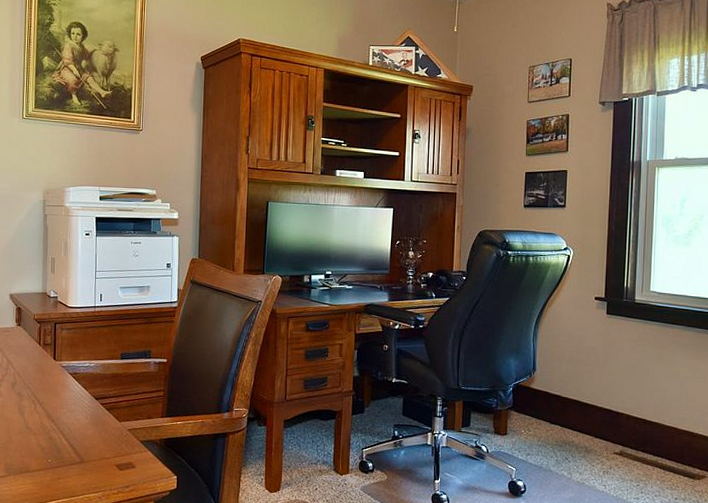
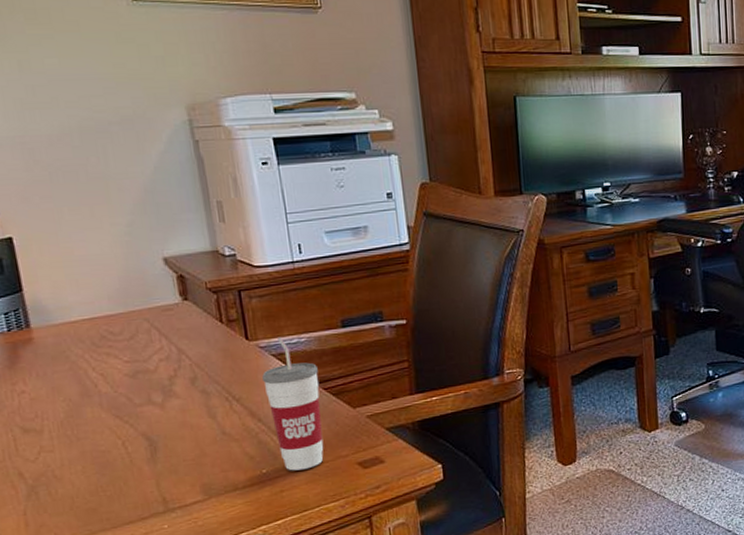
cup: none [60,361,99,464] -> present [262,338,324,471]

